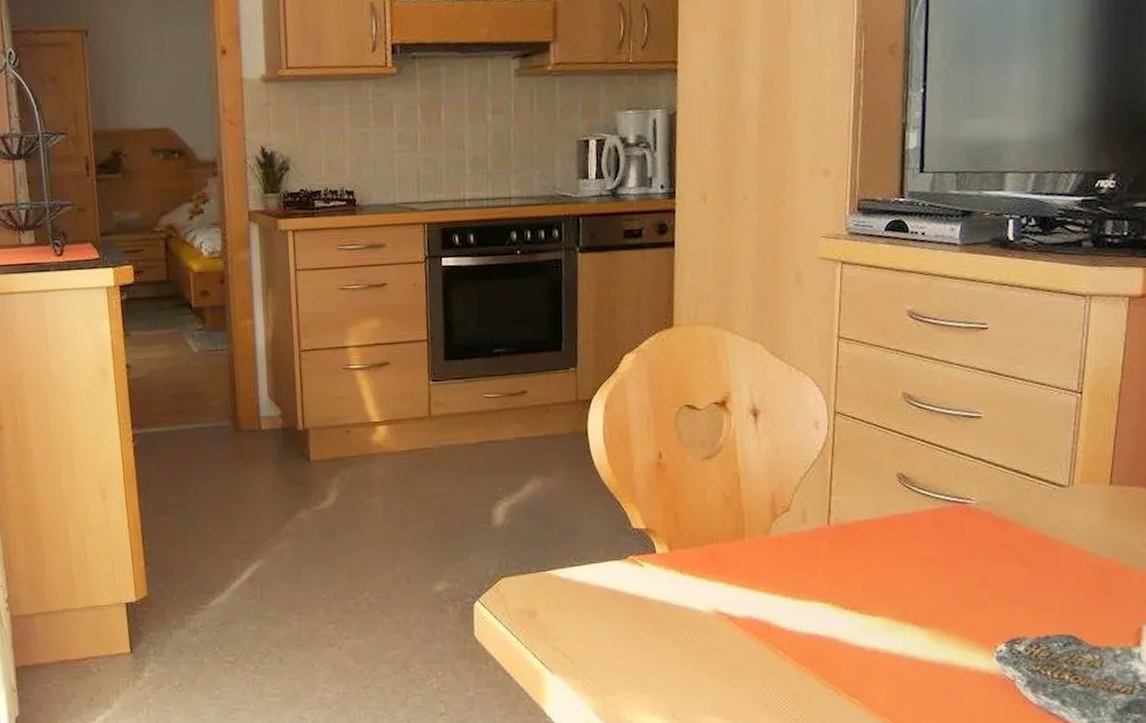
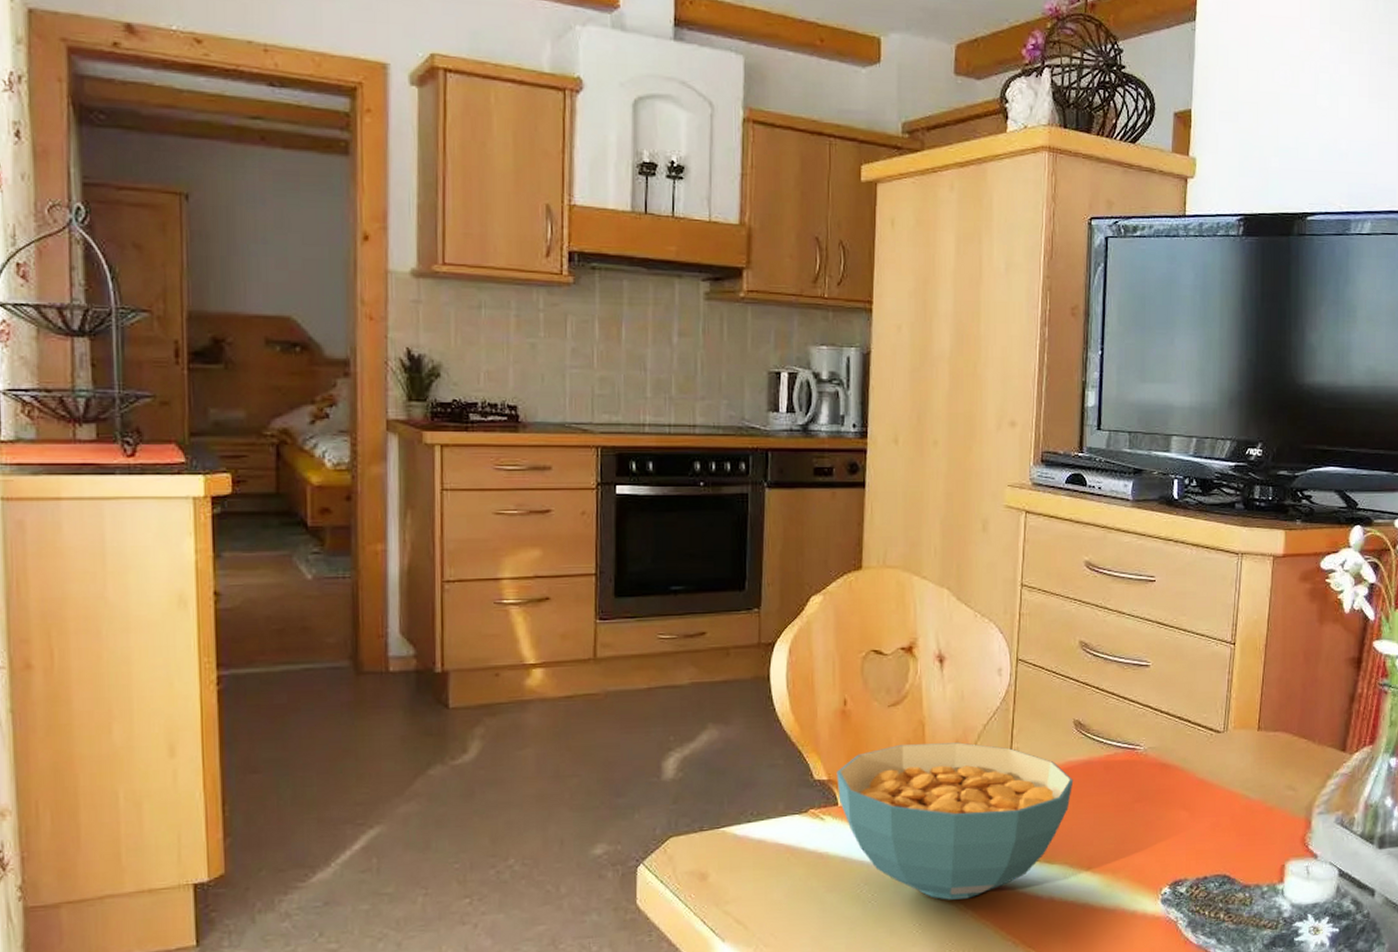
cereal bowl: none [653,494,898,647] -> present [836,742,1074,900]

